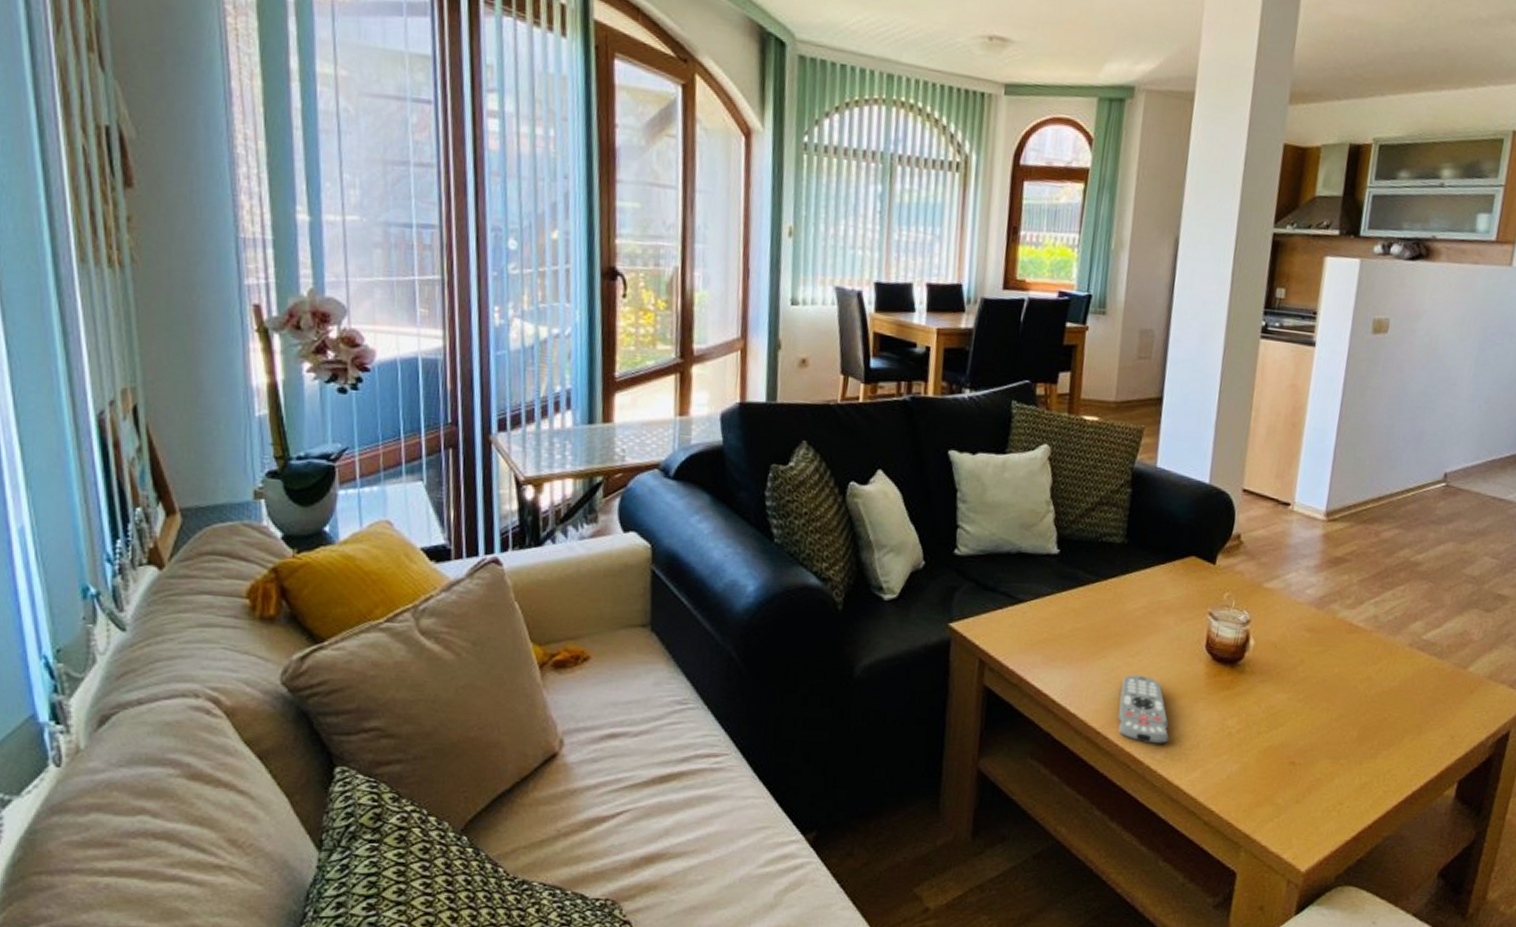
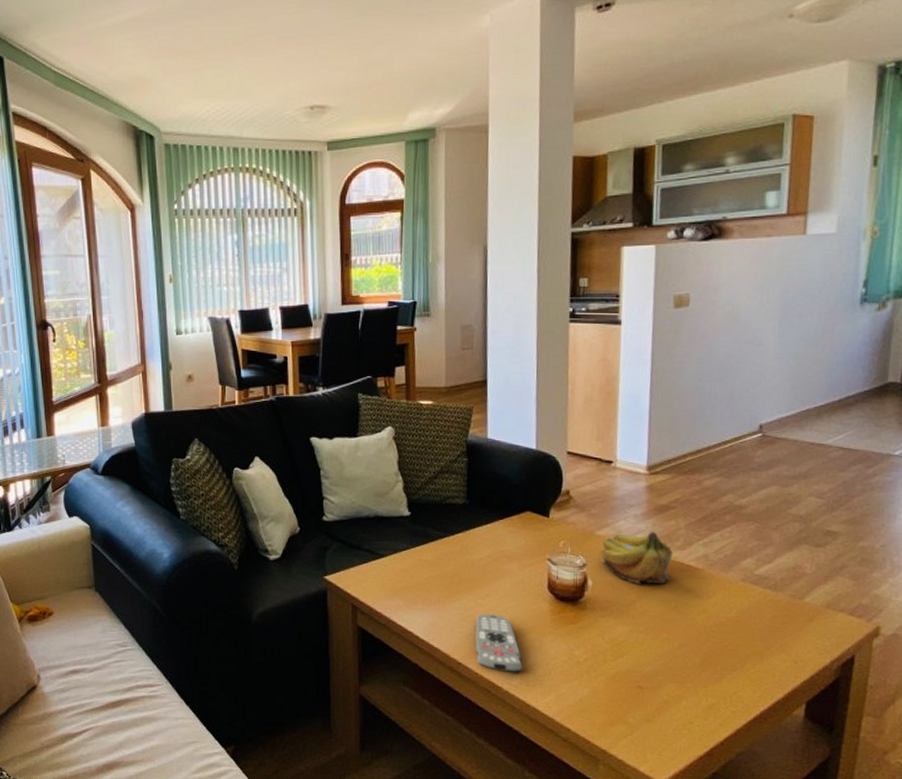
fruit: none [1263,586,1343,646] -> present [598,531,673,584]

